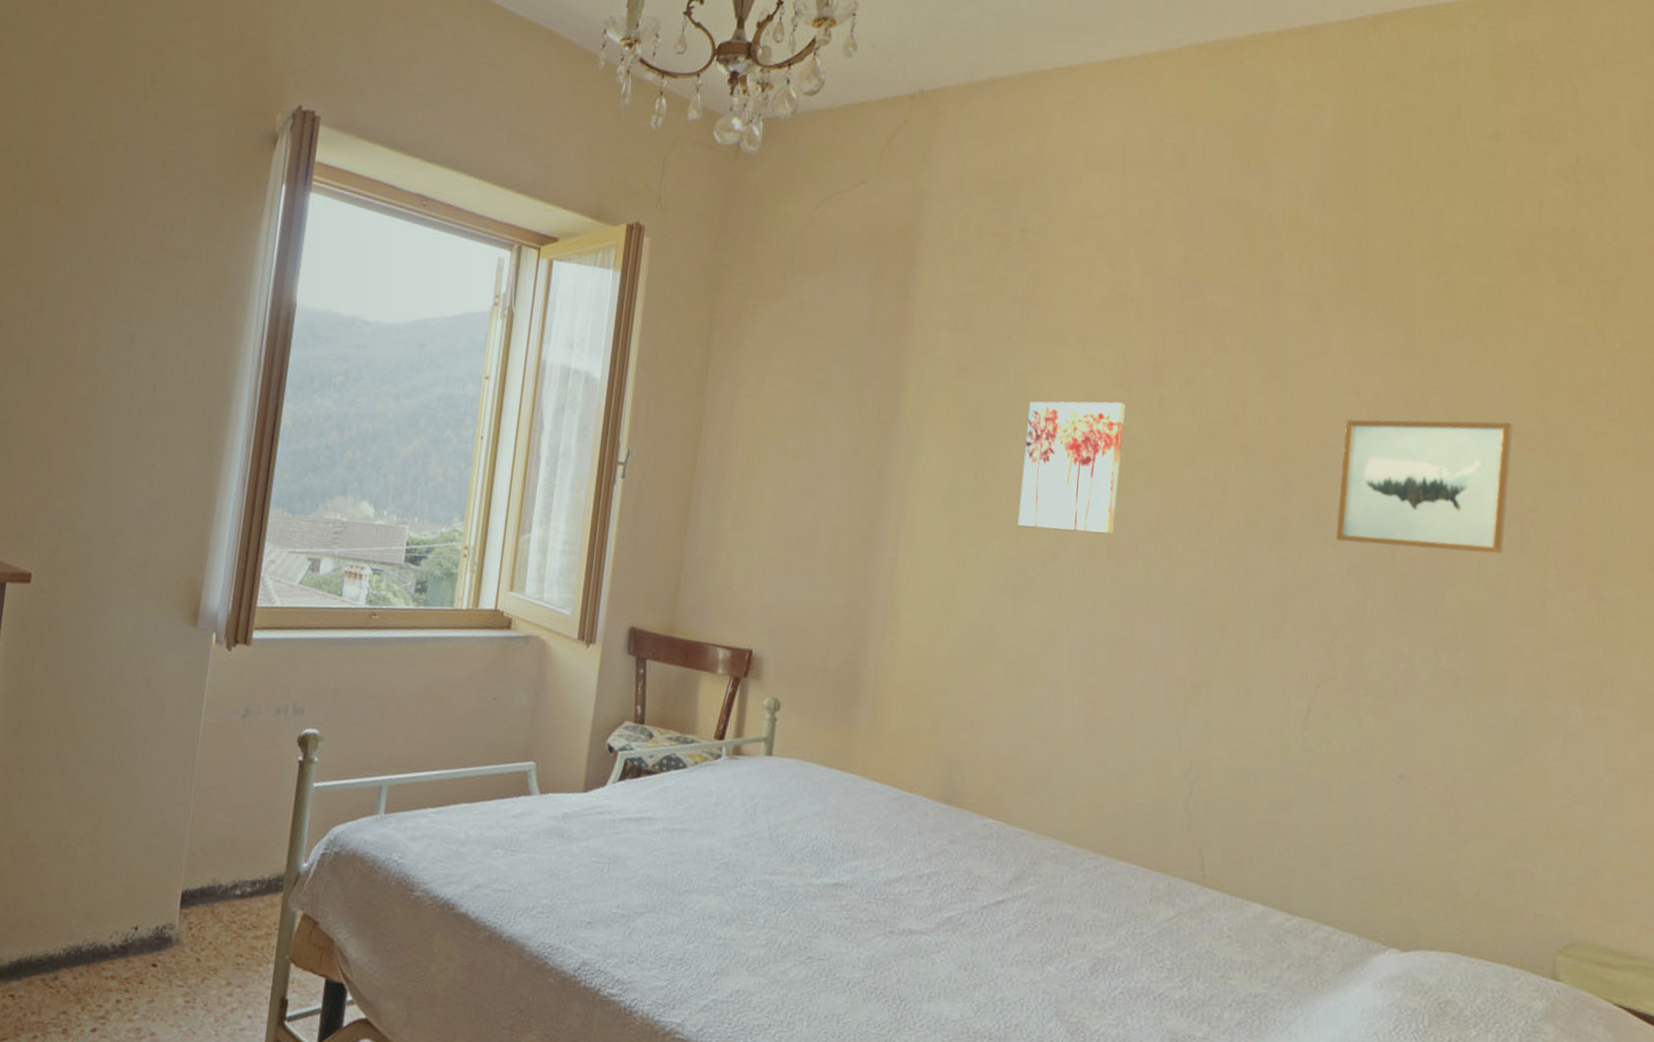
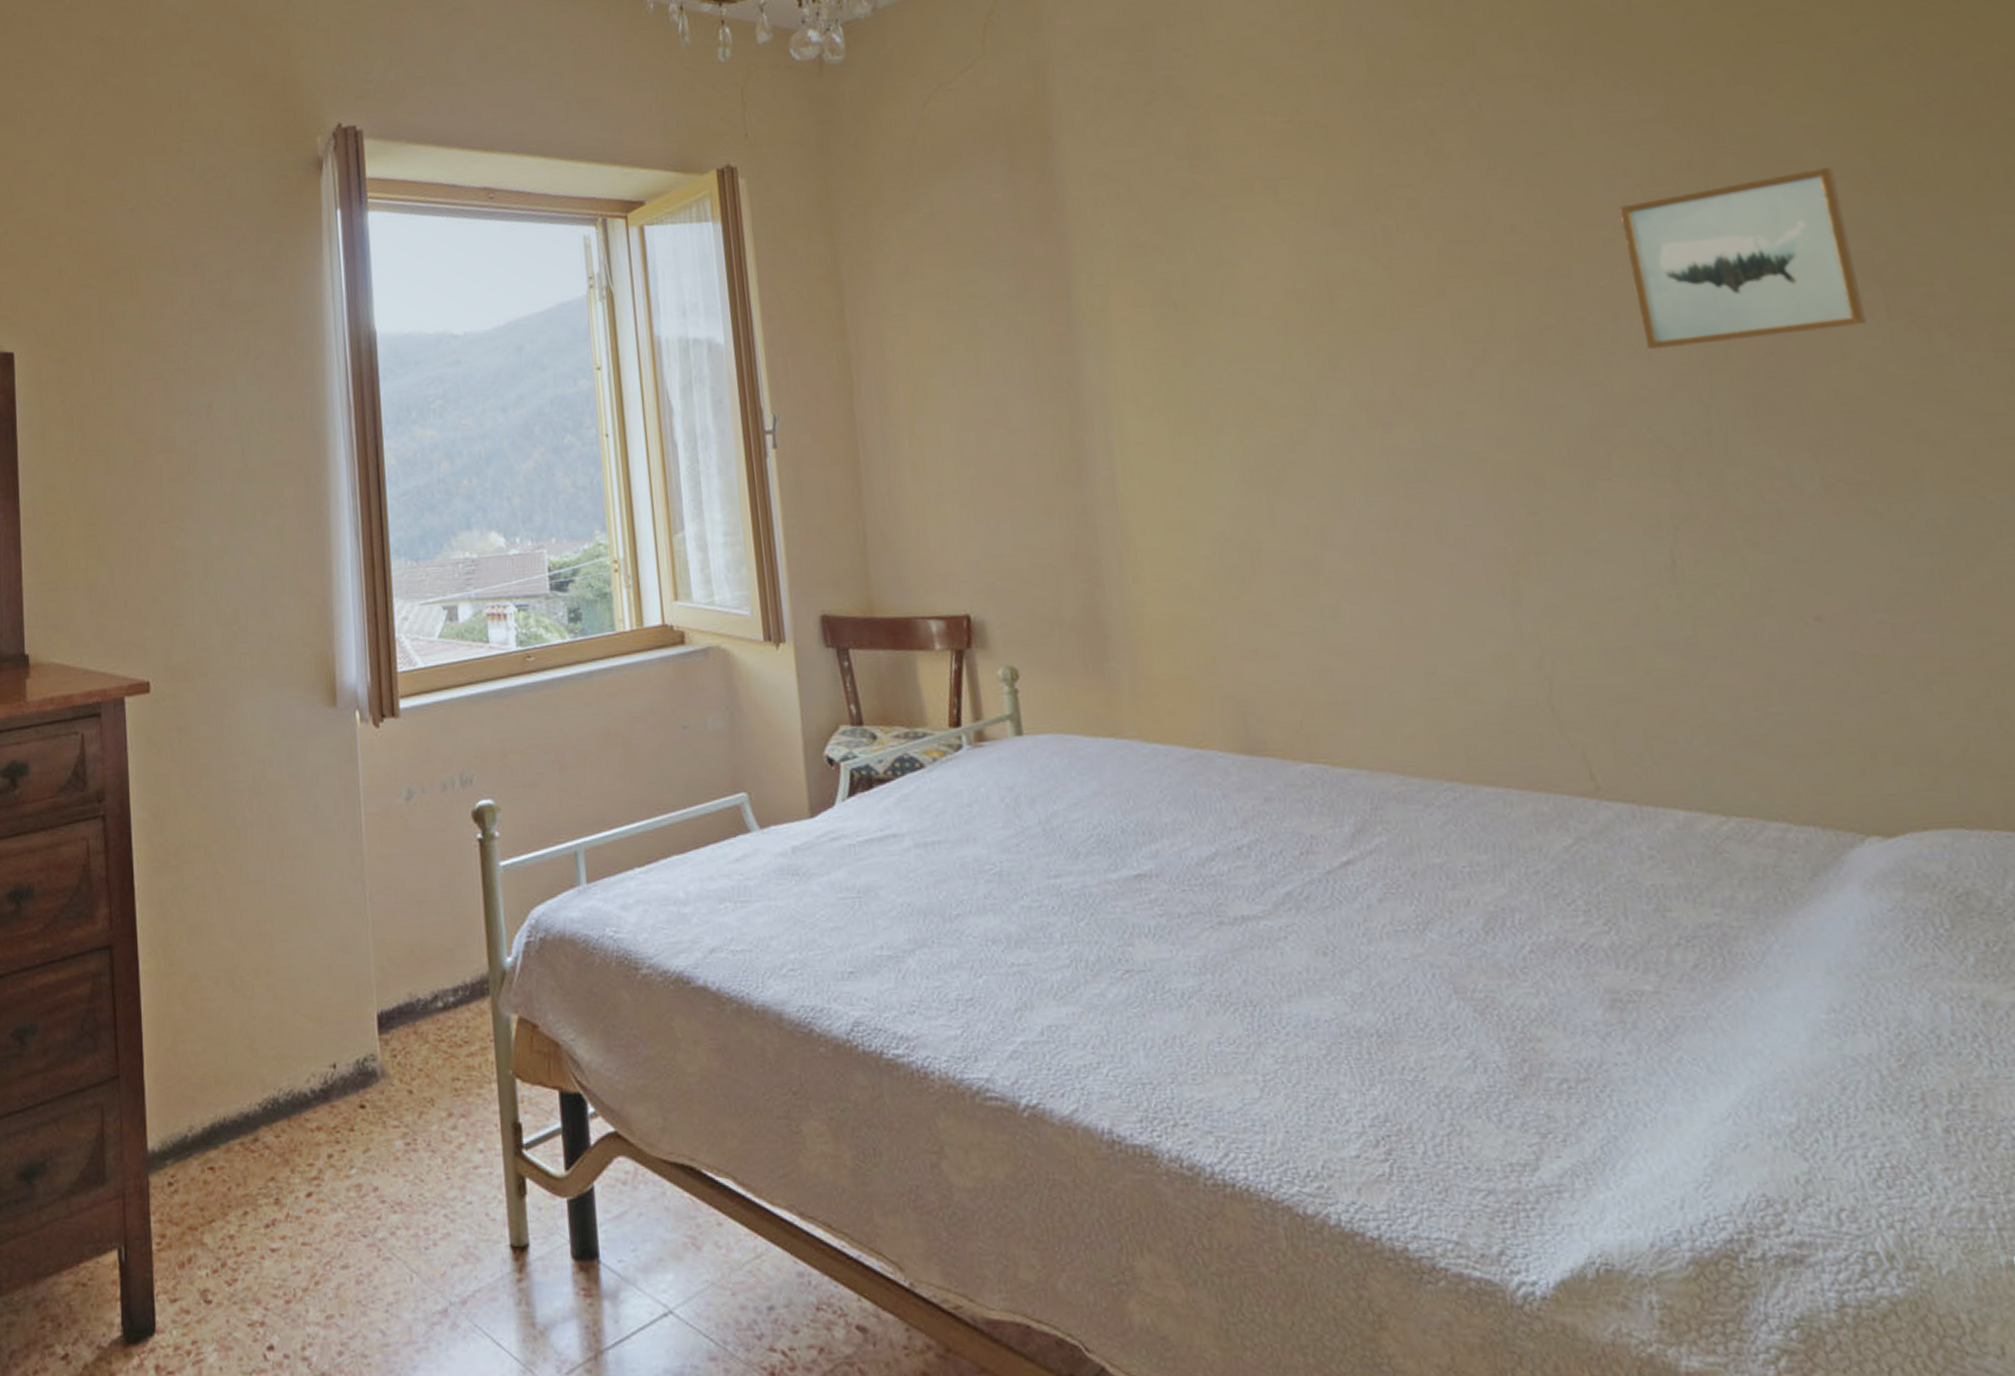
wall art: present [1017,401,1126,535] -> none [1227,244,1368,411]

